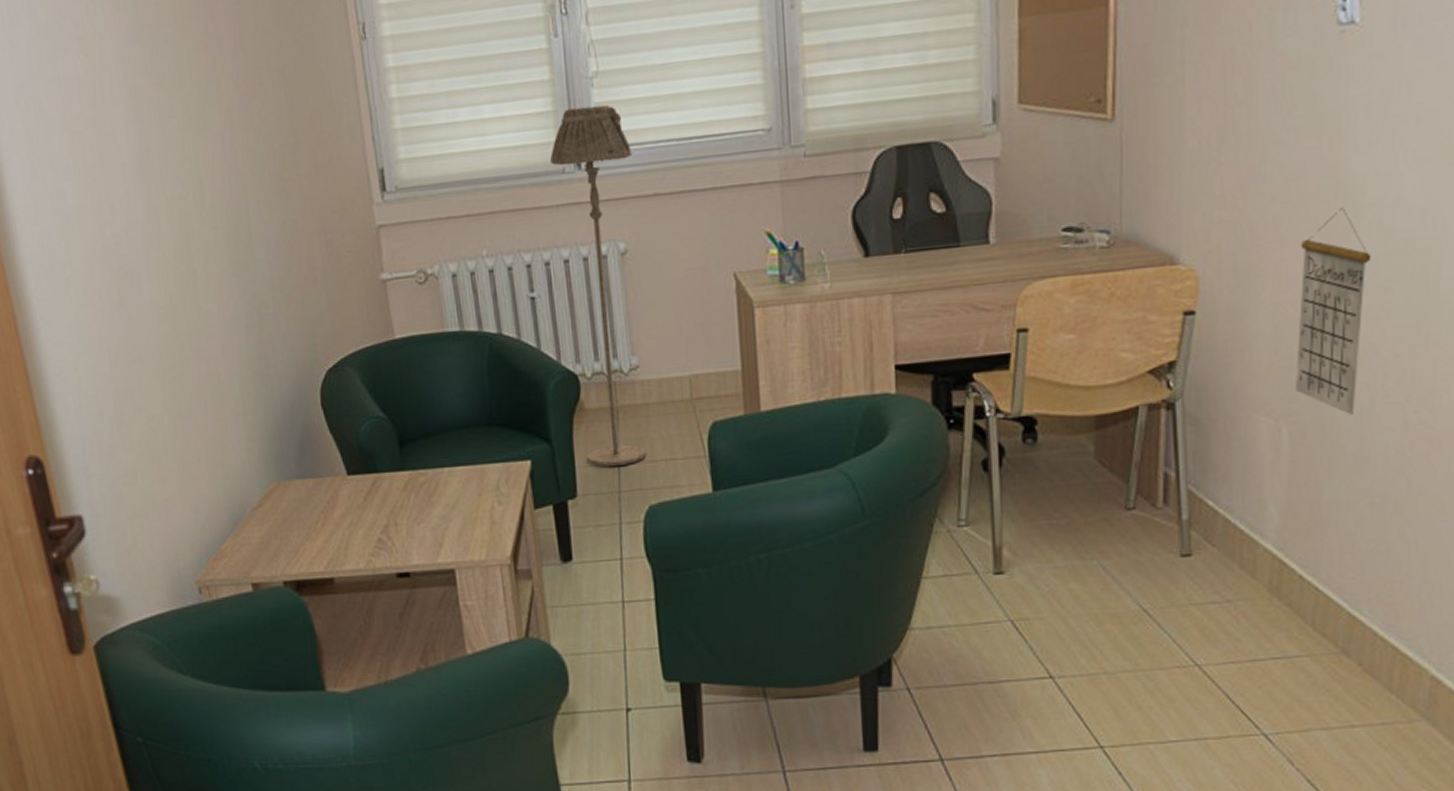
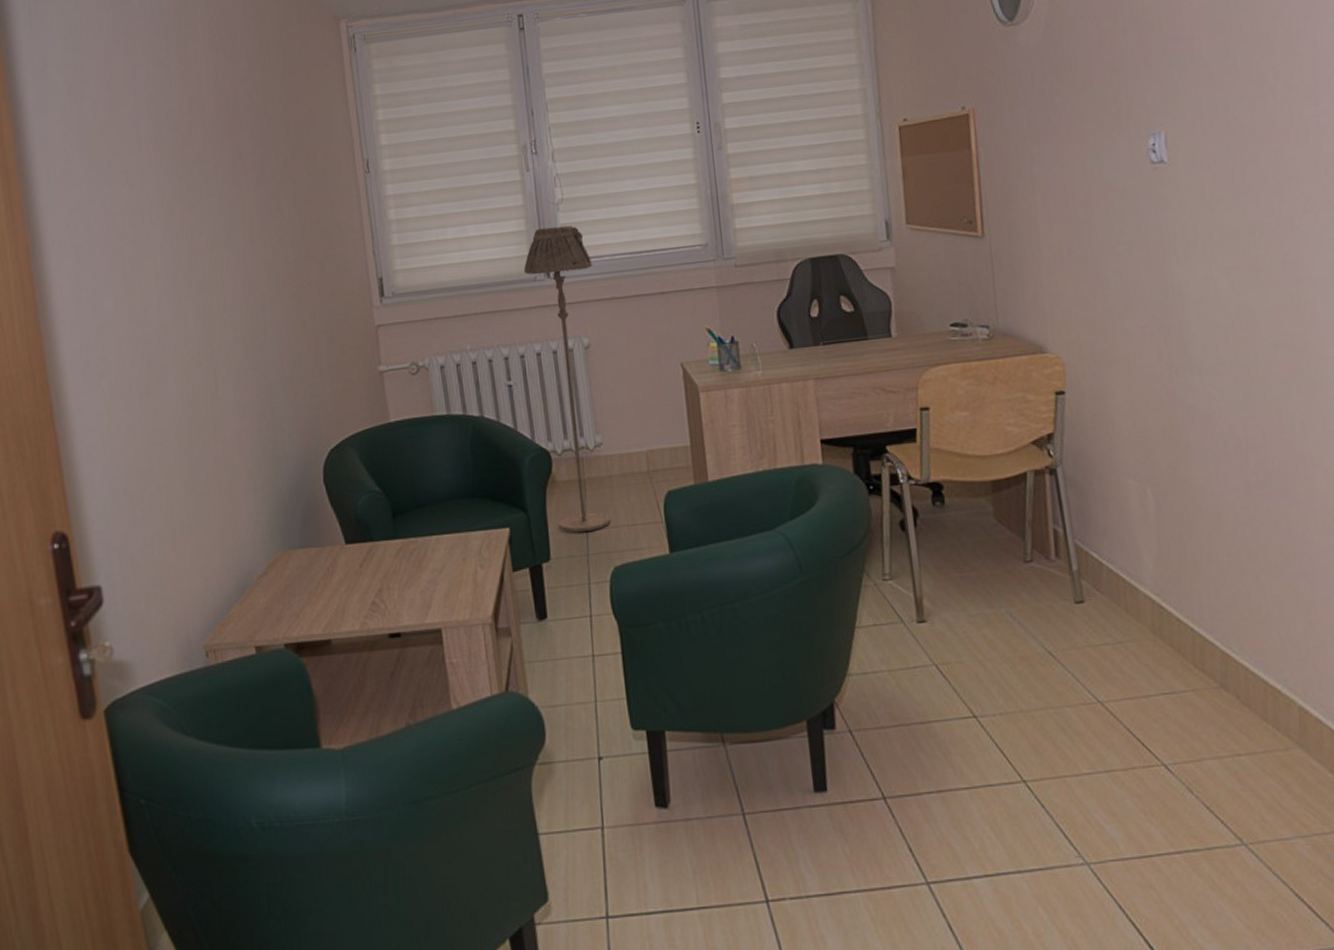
calendar: present [1294,206,1372,416] -> none [1143,305,1204,478]

